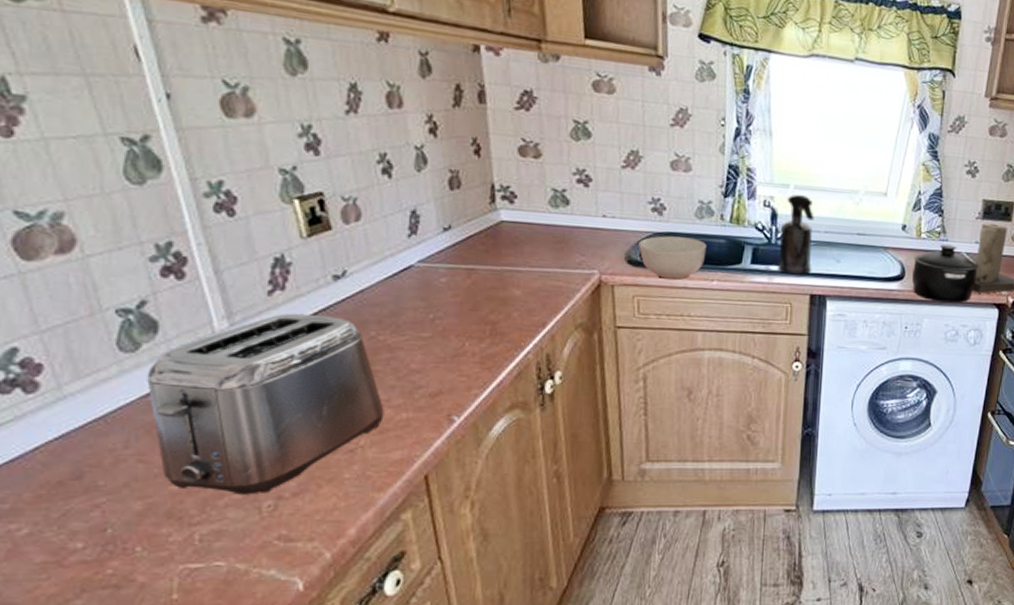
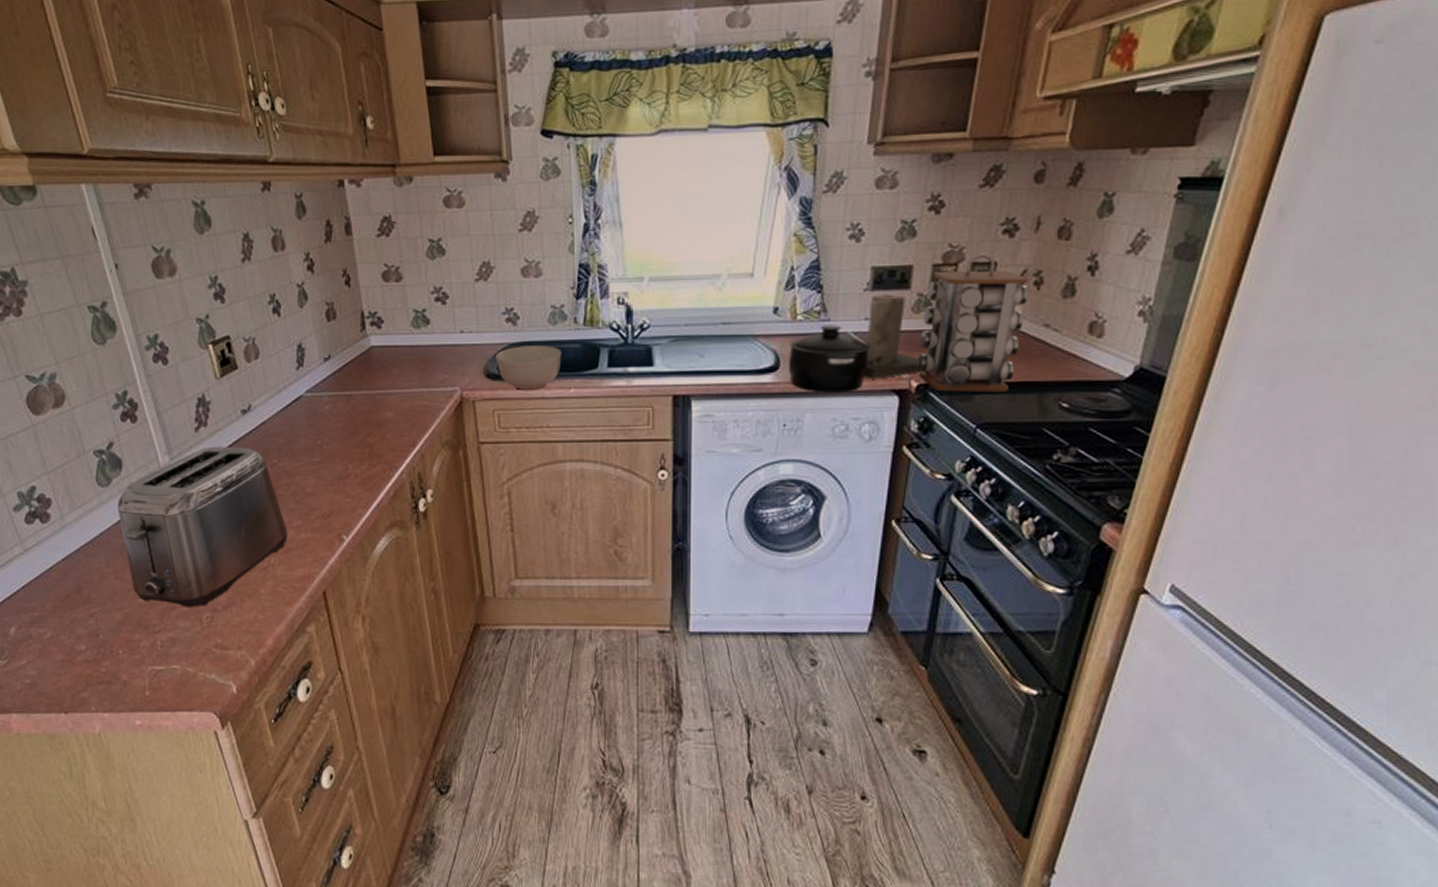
spray bottle: present [778,194,814,275] -> none [636,286,673,375]

